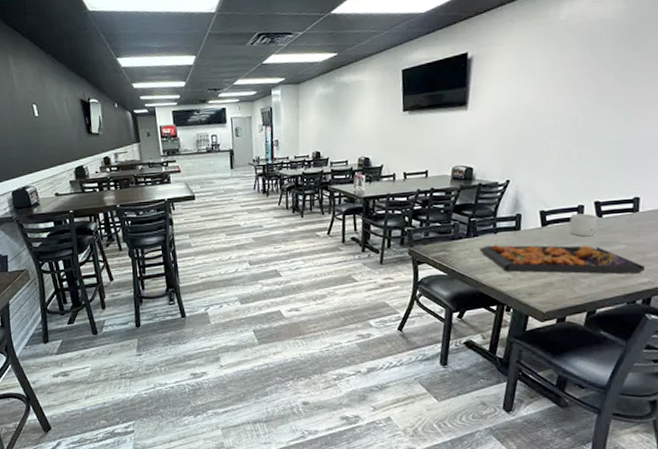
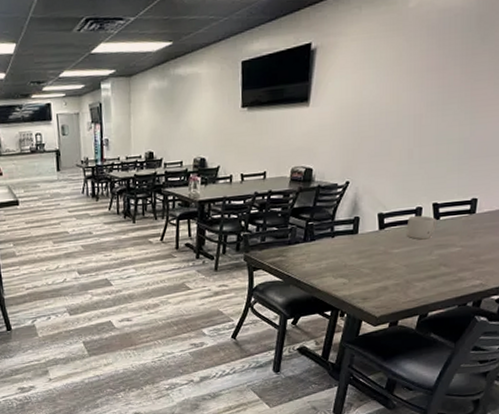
food tray: present [479,245,646,275] -> none [316,249,479,277]

